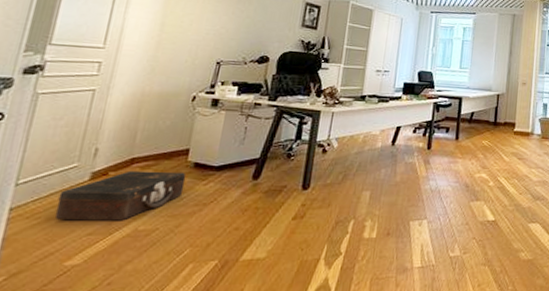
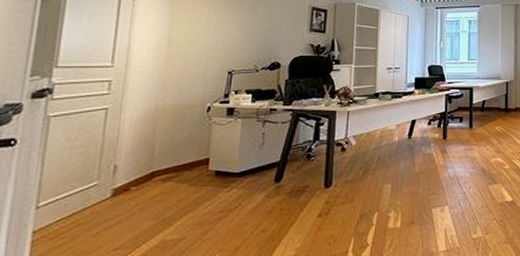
suitcase: present [54,170,187,221] -> none [79,181,209,239]

